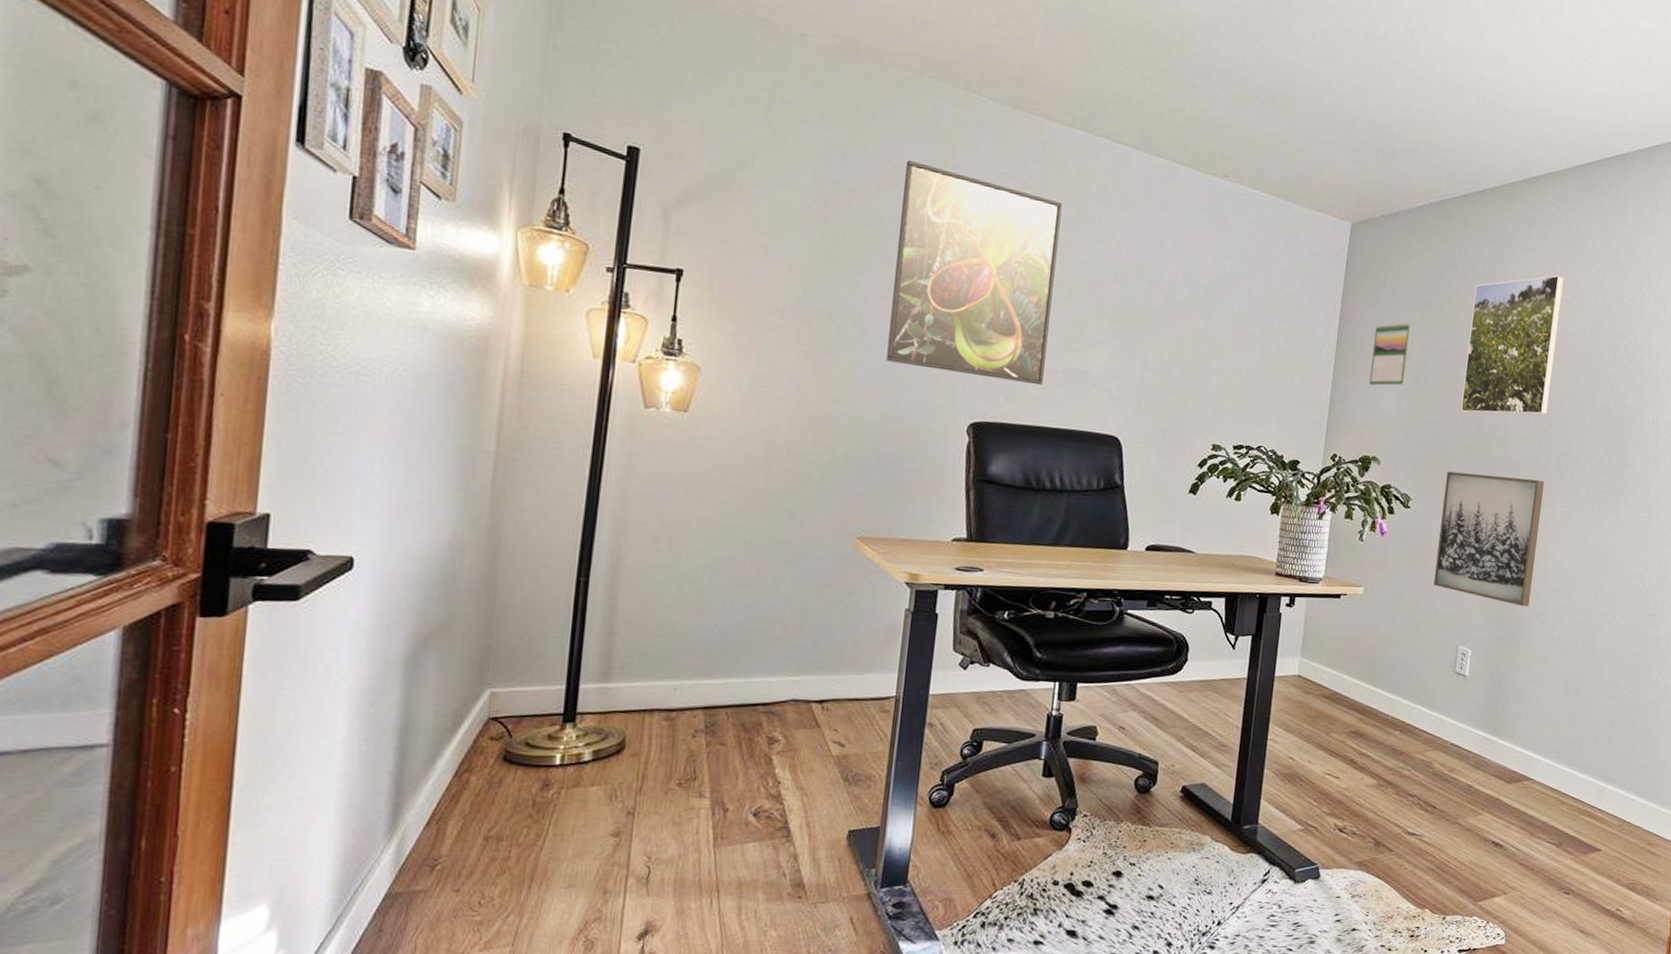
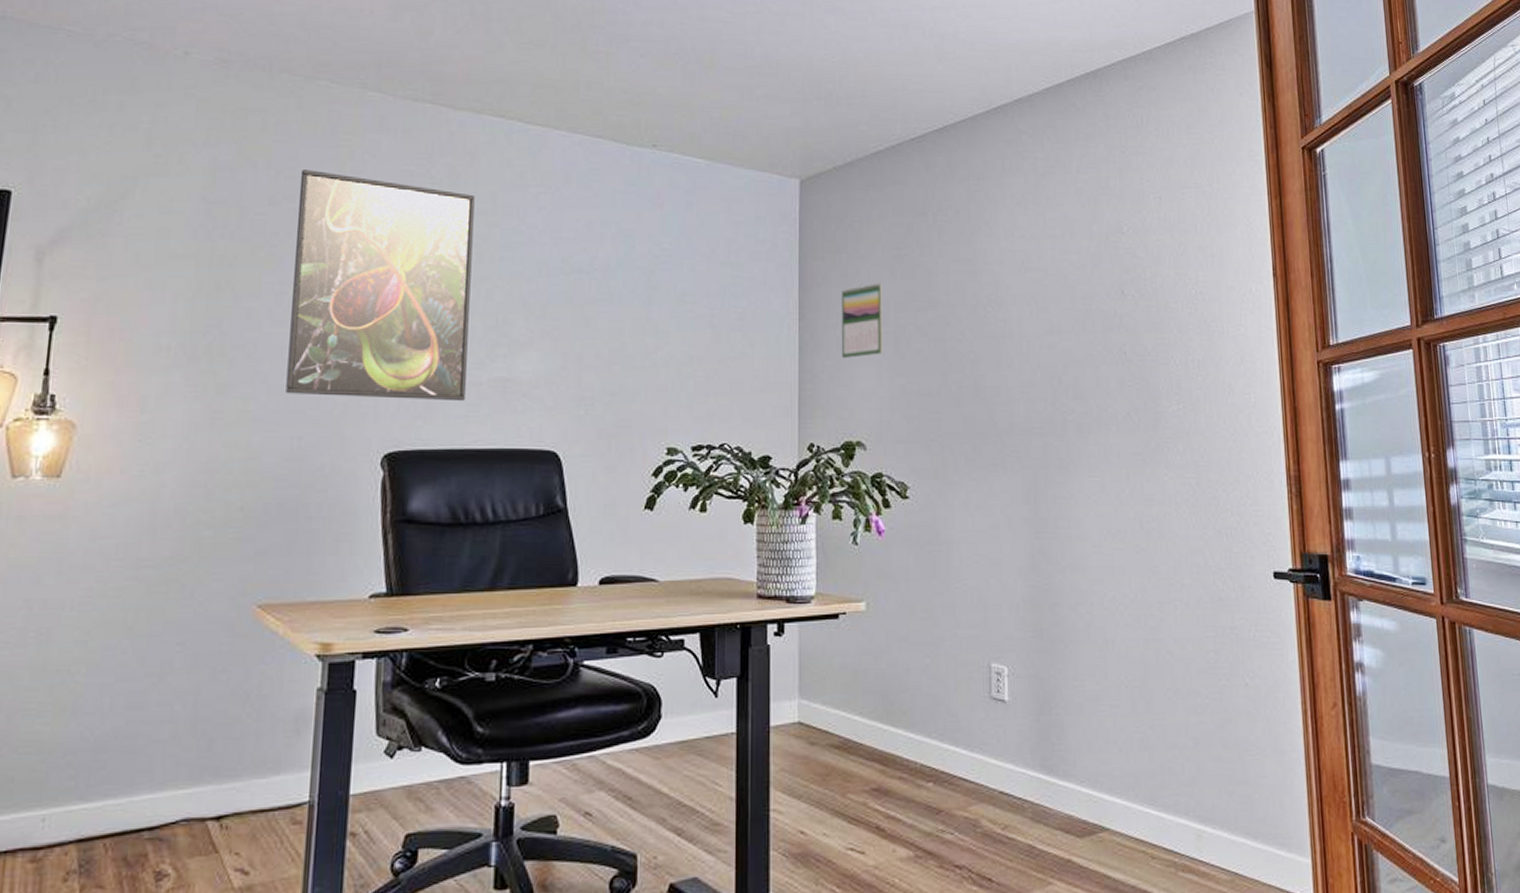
wall art: present [1434,471,1545,606] -> none [947,447,1070,604]
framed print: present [1461,275,1564,415] -> none [950,210,1056,378]

